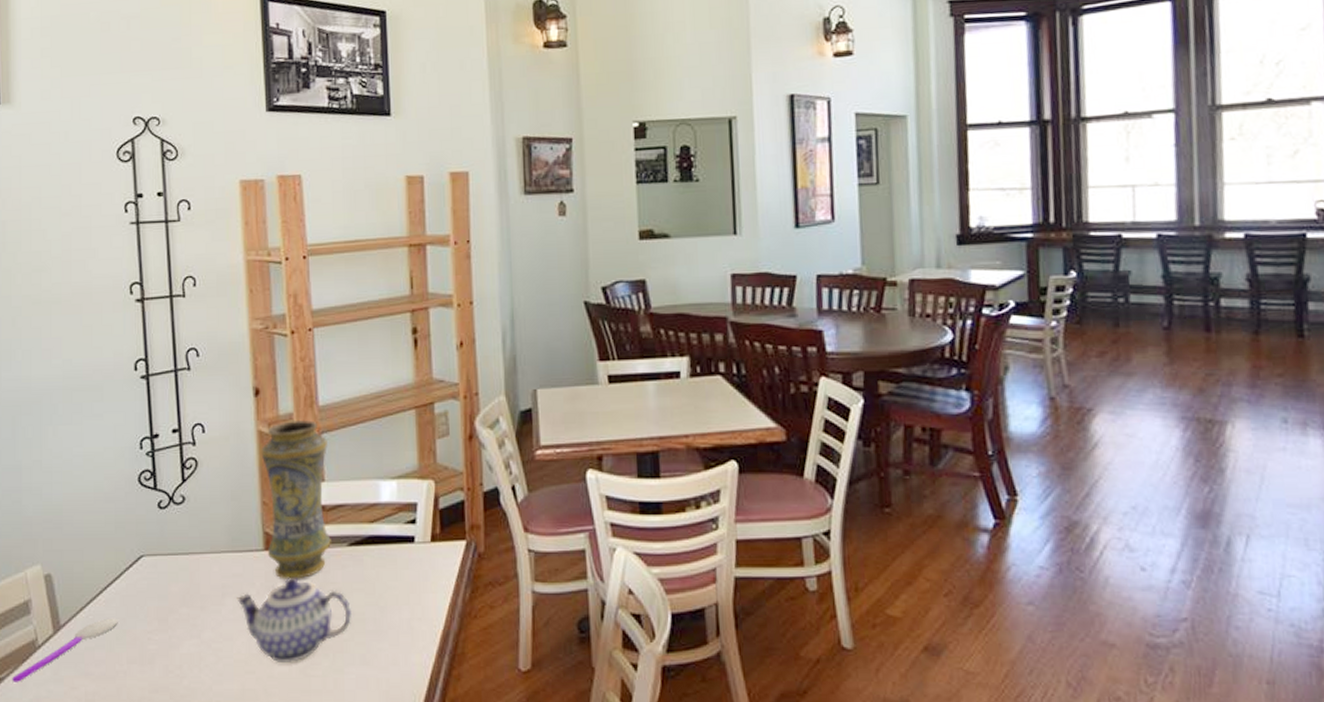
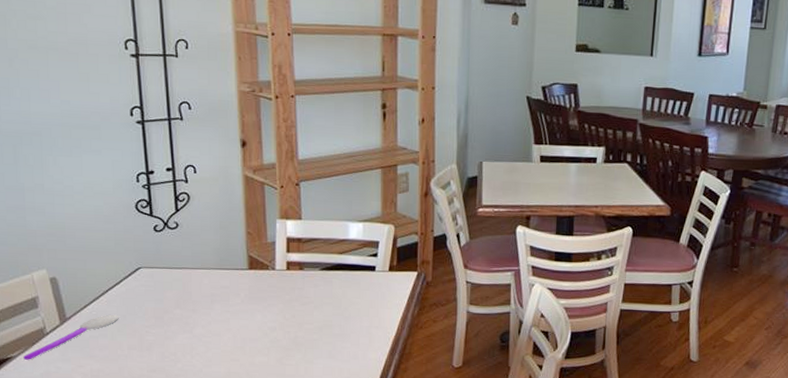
teapot: present [237,576,353,662] -> none [224,291,322,354]
vase: present [261,419,331,579] -> none [246,169,306,293]

